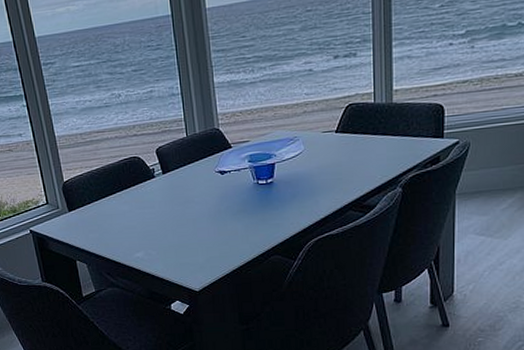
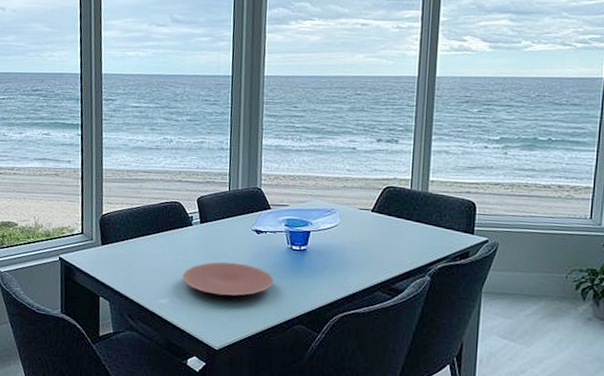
plate: none [153,206,244,241] -> present [182,262,273,296]

